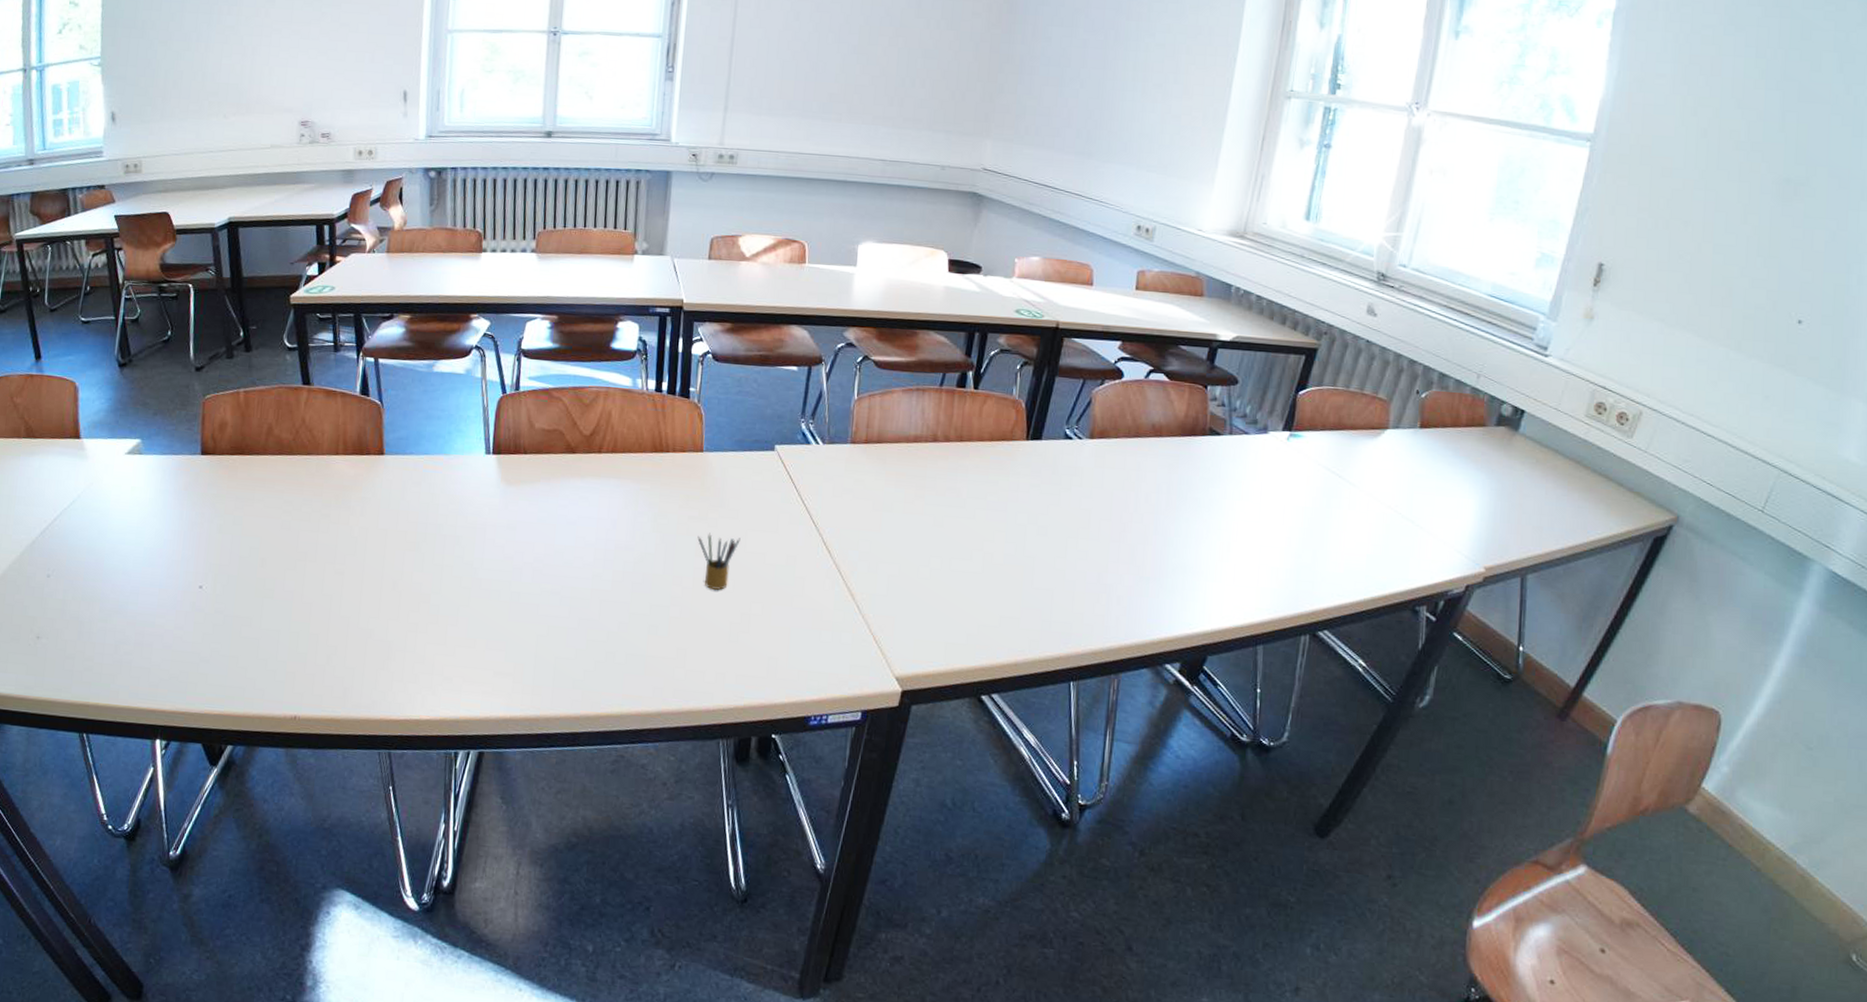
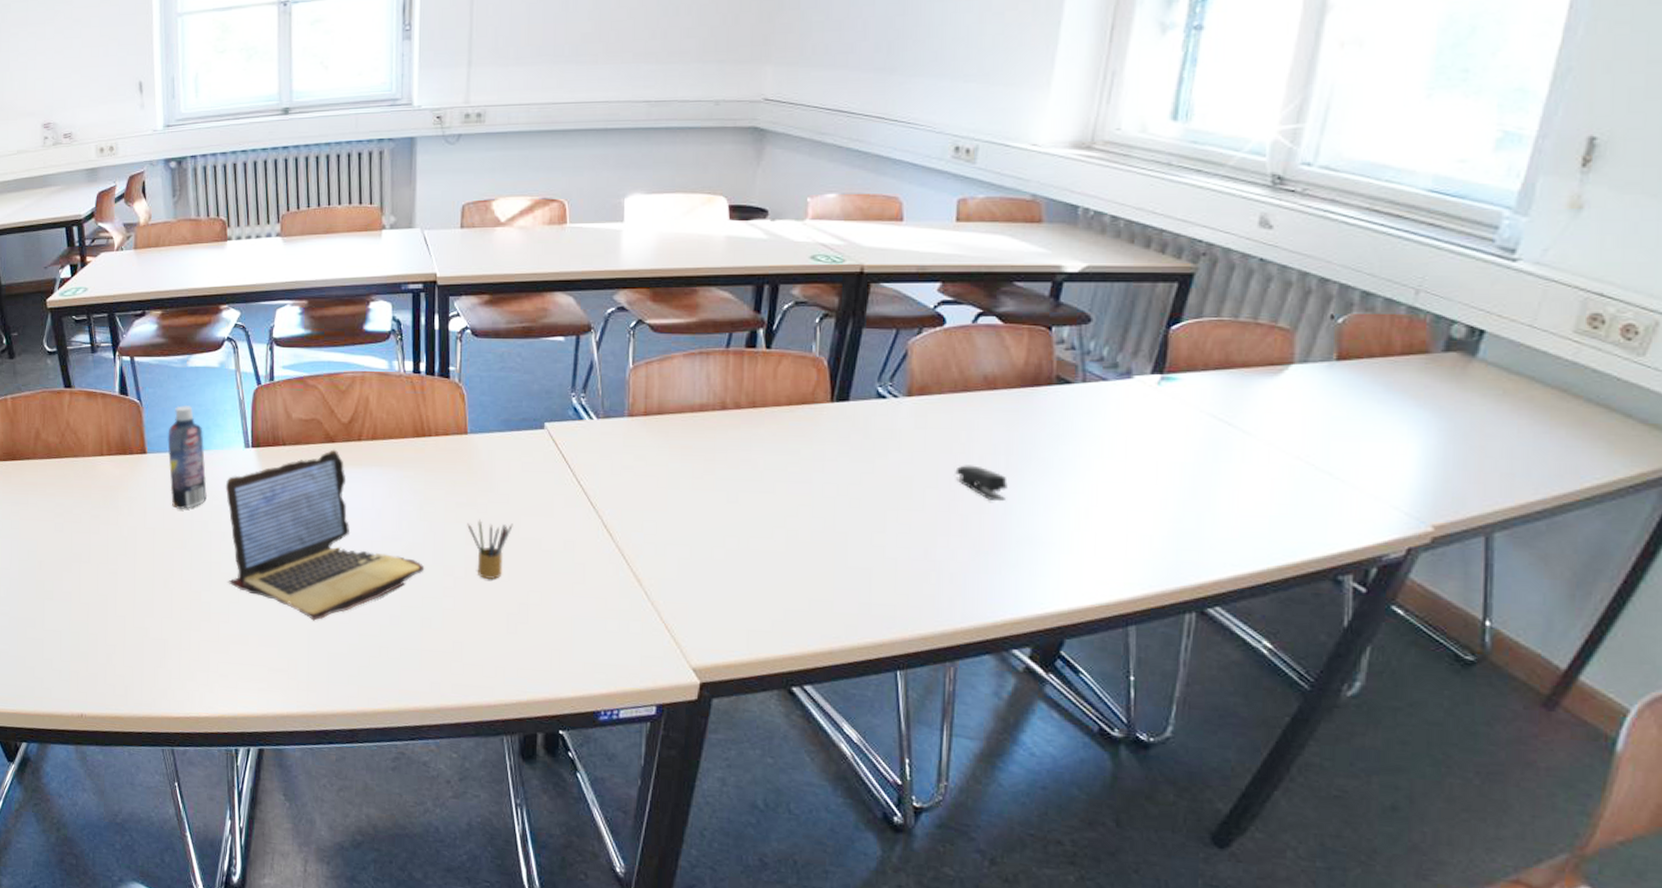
bottle: none [406,409,445,512] -> present [167,405,207,509]
laptop: none [459,460,655,626] -> present [225,449,425,621]
stapler: none [1125,501,1167,535] -> present [955,465,1008,502]

